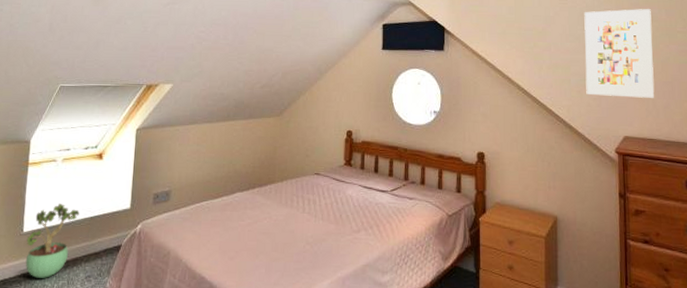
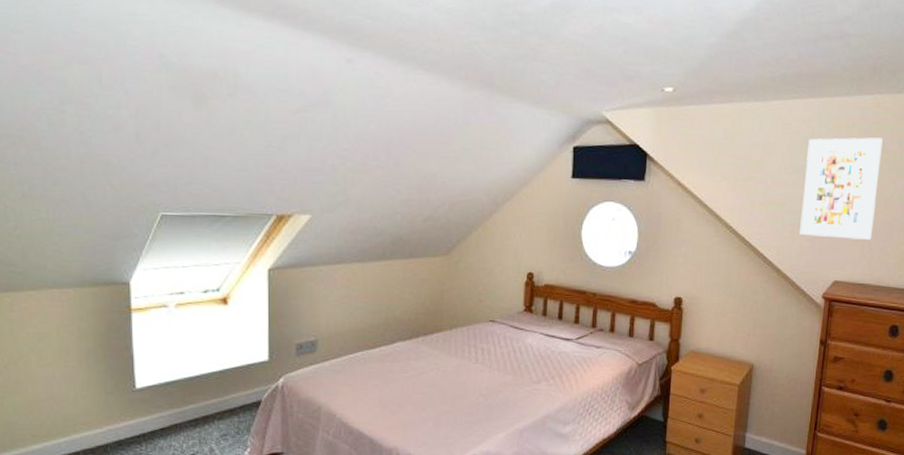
potted plant: present [25,204,80,278] -> none [141,356,205,438]

